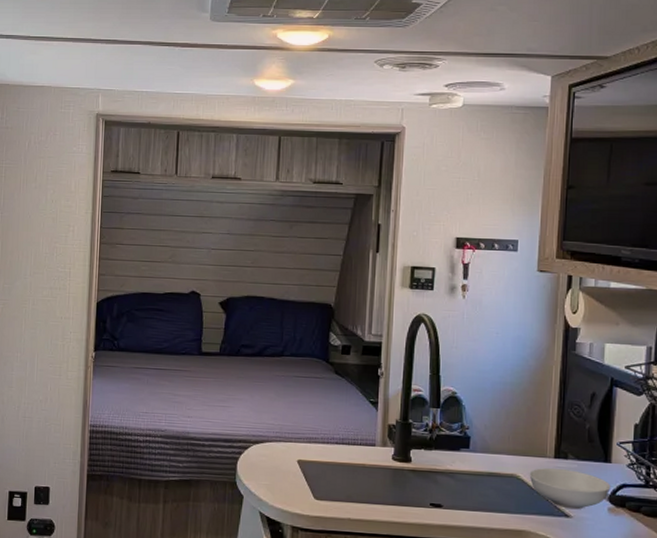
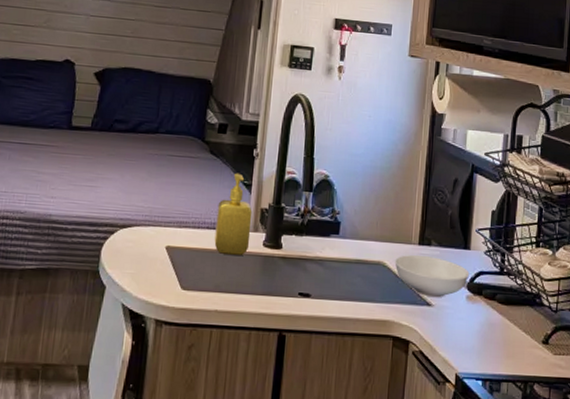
soap dispenser: none [344,391,380,468] -> present [214,173,253,255]

